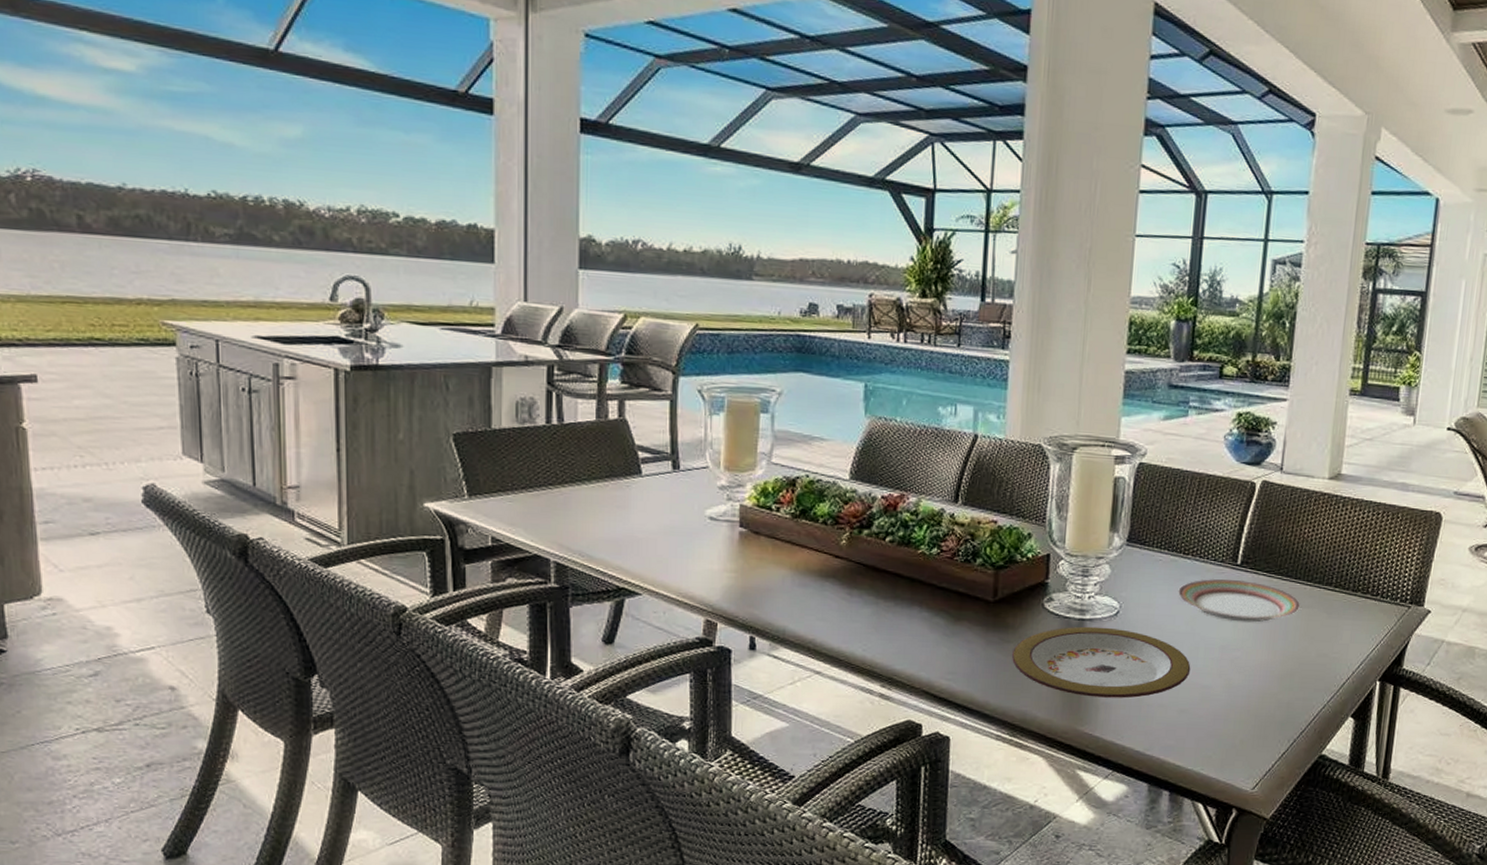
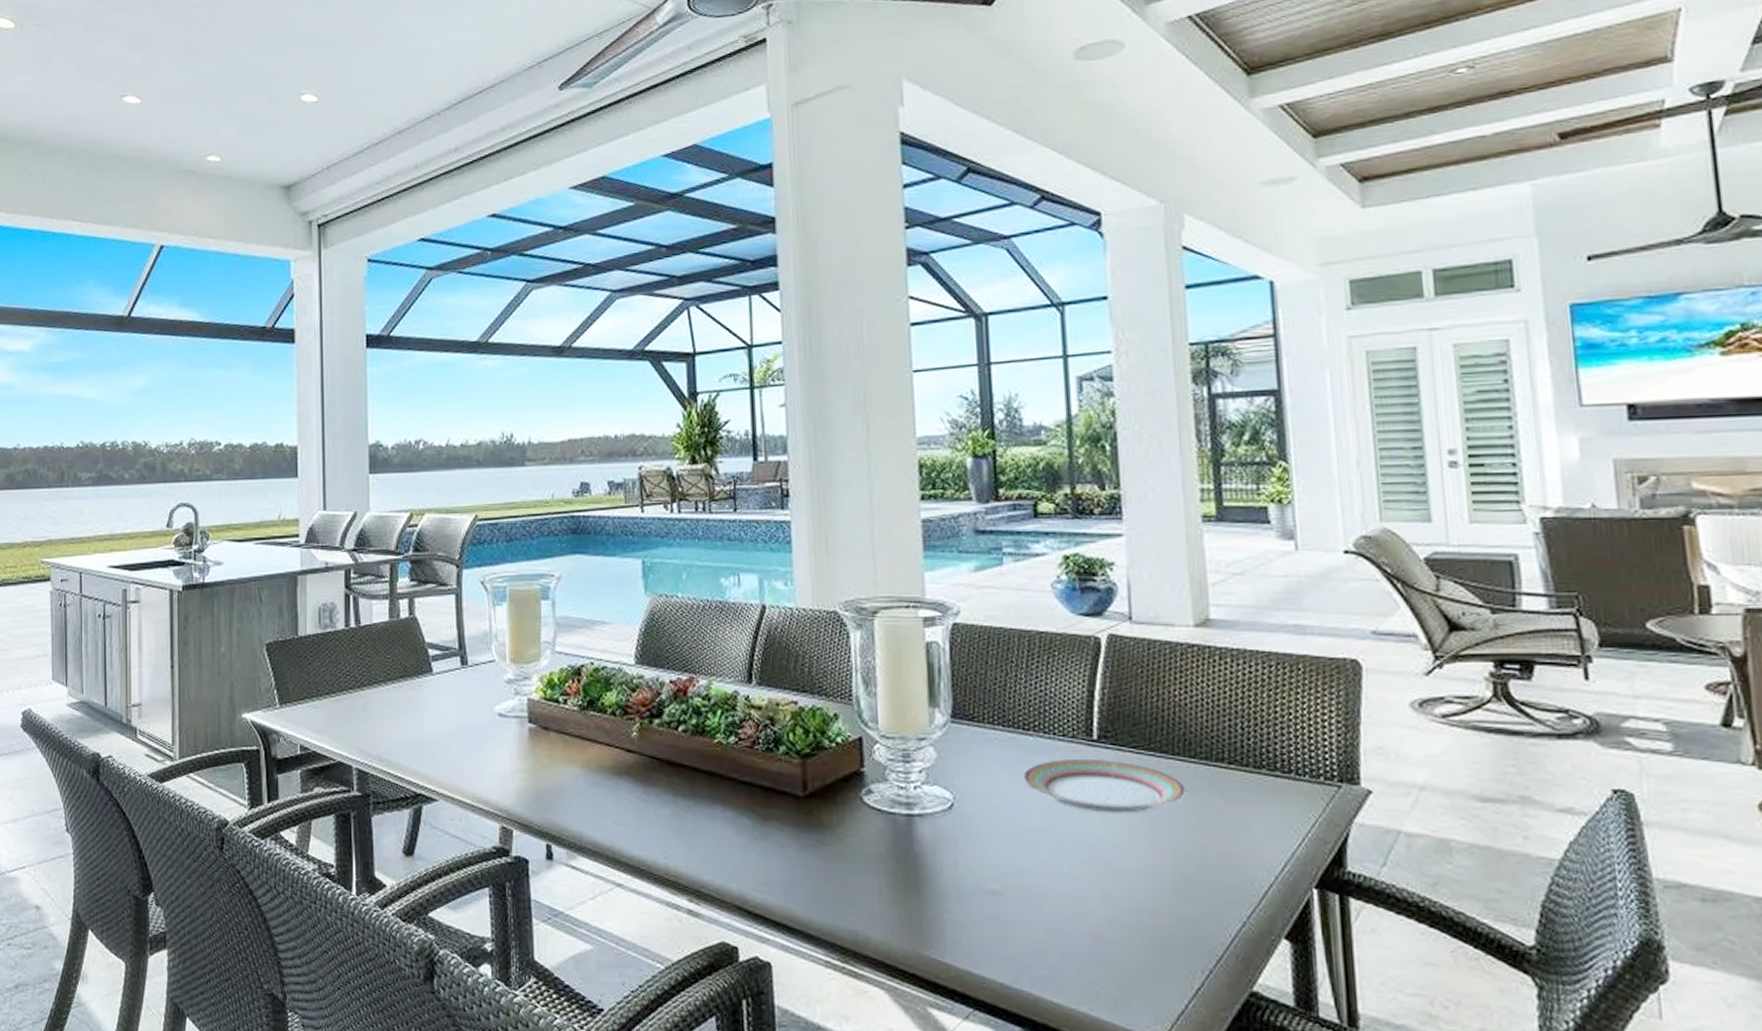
plate: present [1011,626,1191,698] -> none [831,823,1055,914]

